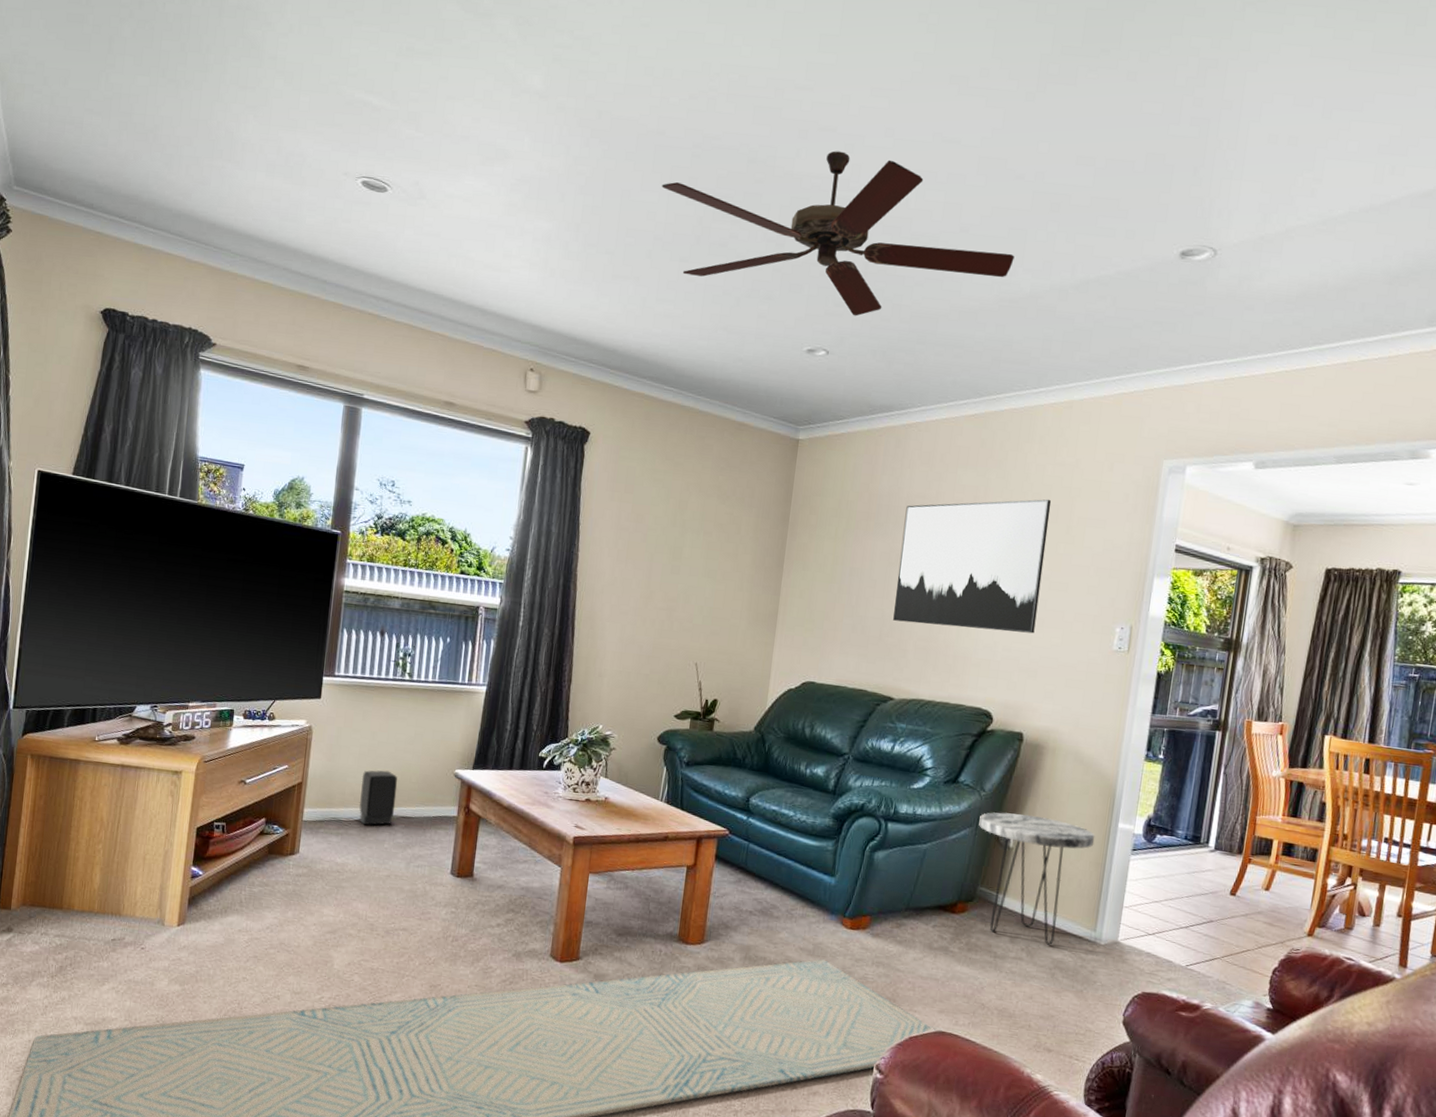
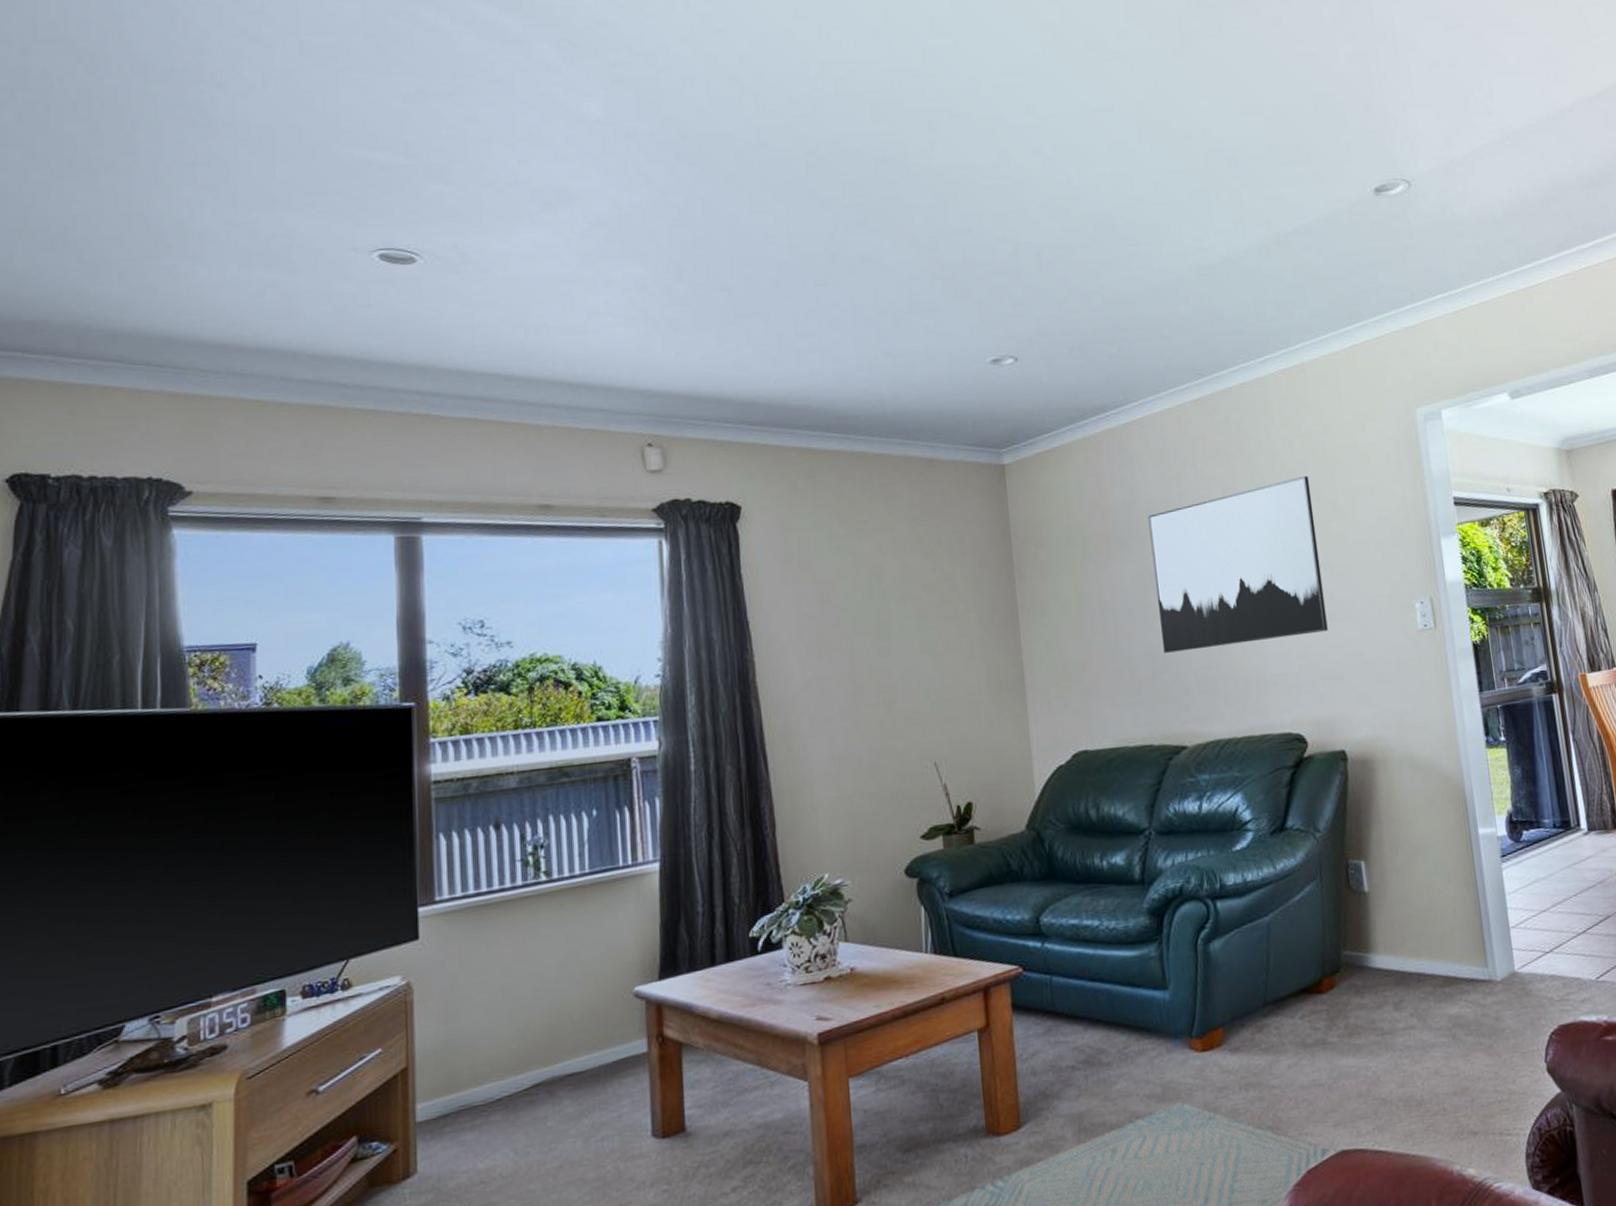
speaker: present [359,770,398,826] -> none [497,1015,555,1103]
ceiling fan: present [662,151,1015,316] -> none [776,137,1202,314]
side table: present [979,812,1095,945] -> none [1322,844,1458,1004]

